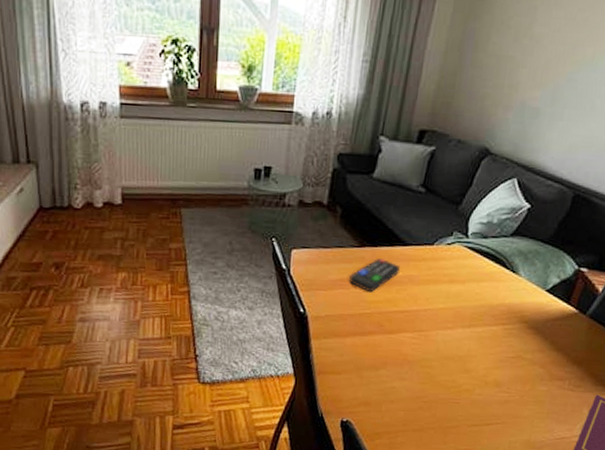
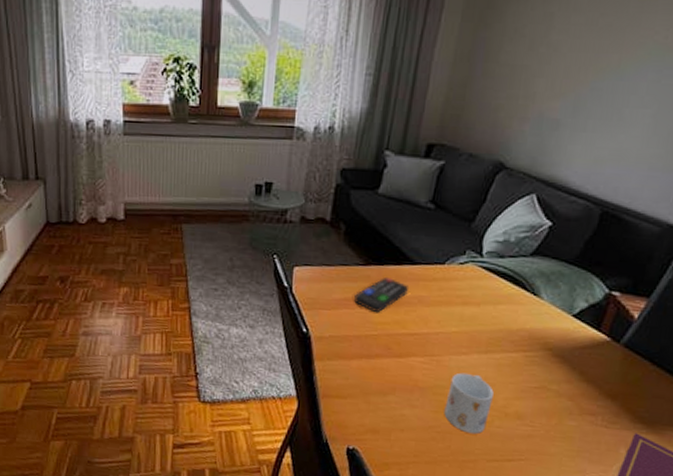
mug: none [430,346,476,402] -> present [444,372,494,434]

